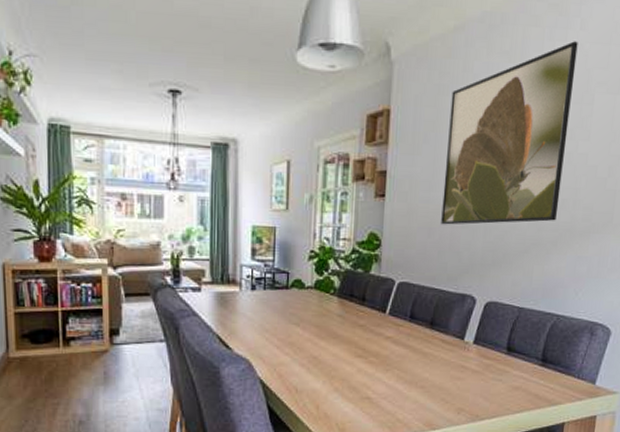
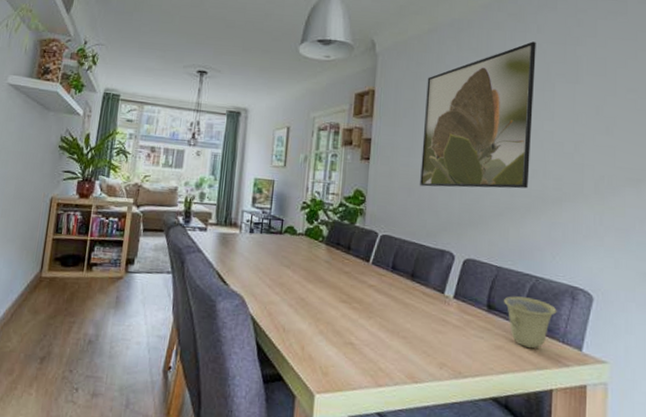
cup: none [524,336,575,387] -> present [504,296,557,349]

